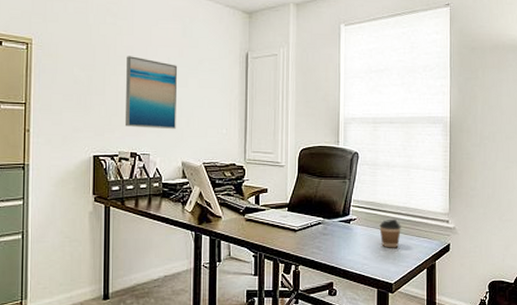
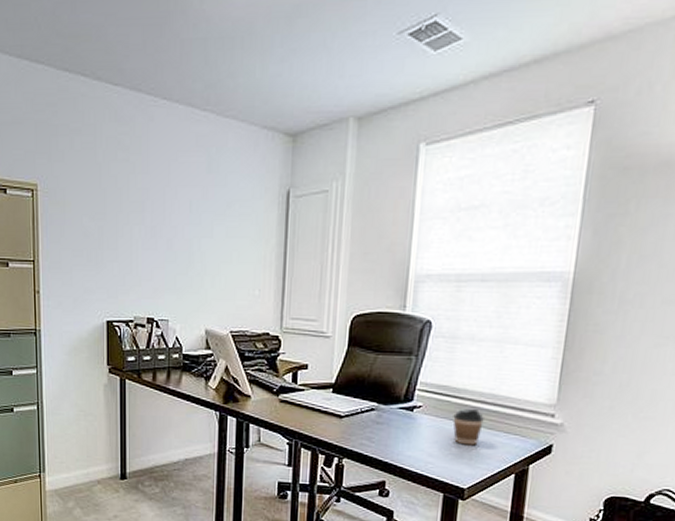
wall art: present [124,56,177,130] -> none [140,200,200,291]

